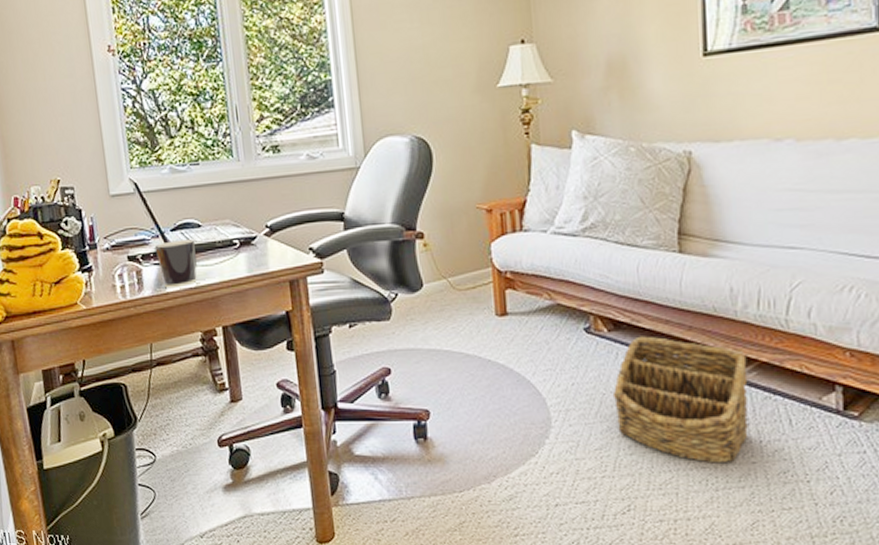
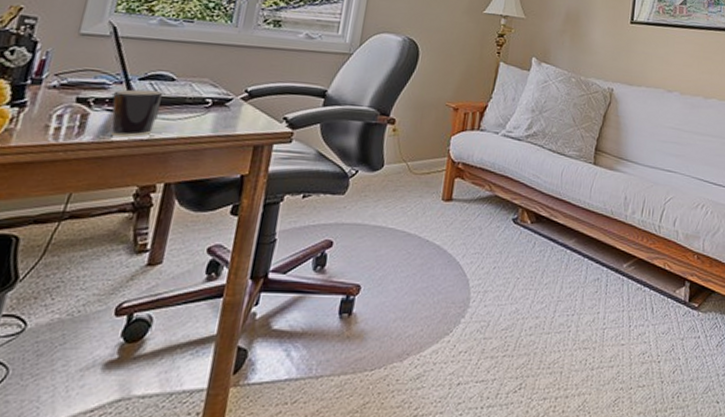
basket: present [612,336,748,464] -> none [524,229,629,345]

